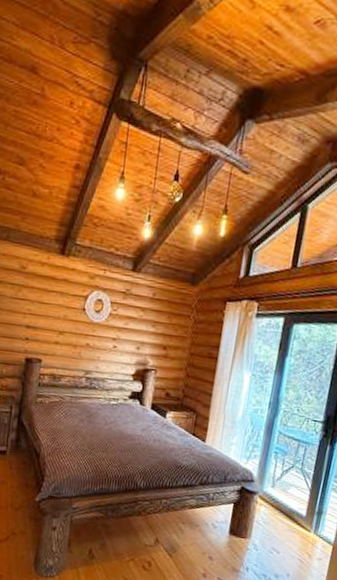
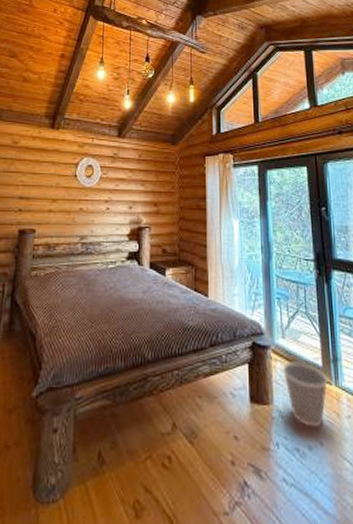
wastebasket: none [265,508,308,562] -> present [282,361,328,427]

